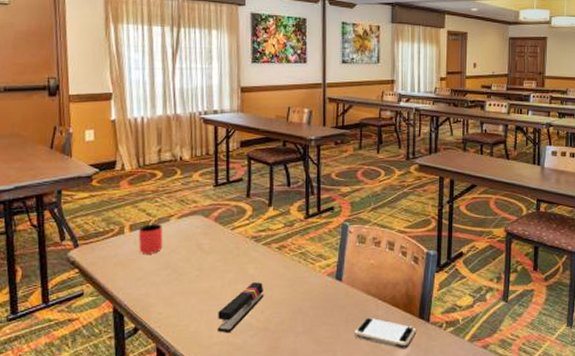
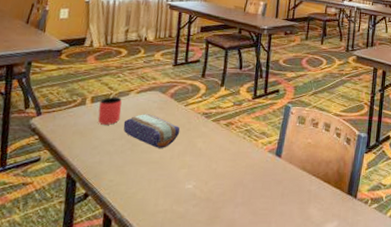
pencil case: none [167,239,229,277] -> present [123,113,180,148]
stapler: present [217,282,264,333] -> none [163,155,210,201]
smartphone: present [354,317,417,349] -> none [288,192,345,223]

